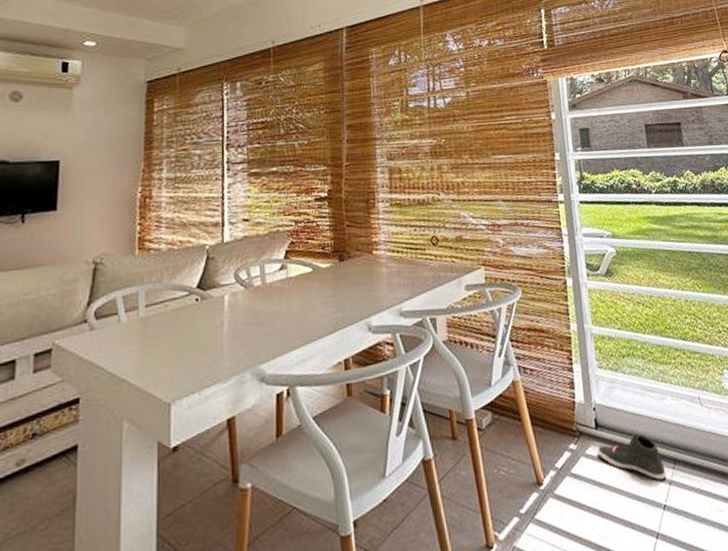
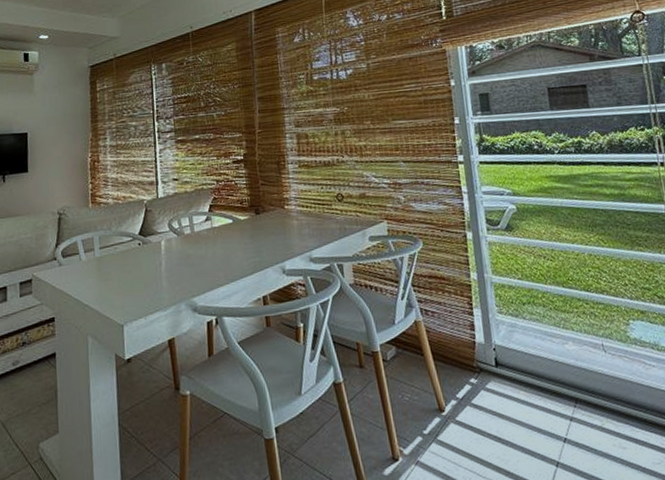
sneaker: present [597,434,667,480] -> none [497,374,567,415]

